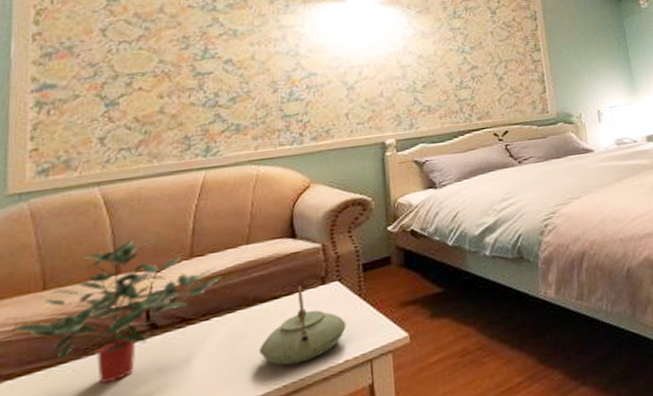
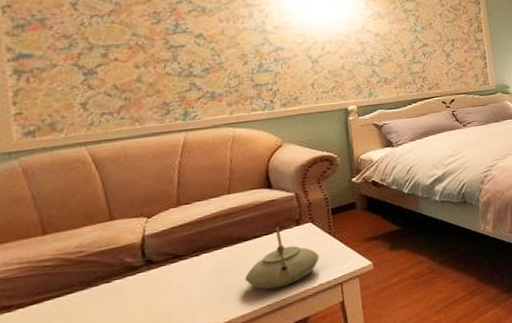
potted plant: present [12,237,222,384] -> none [18,189,208,309]

